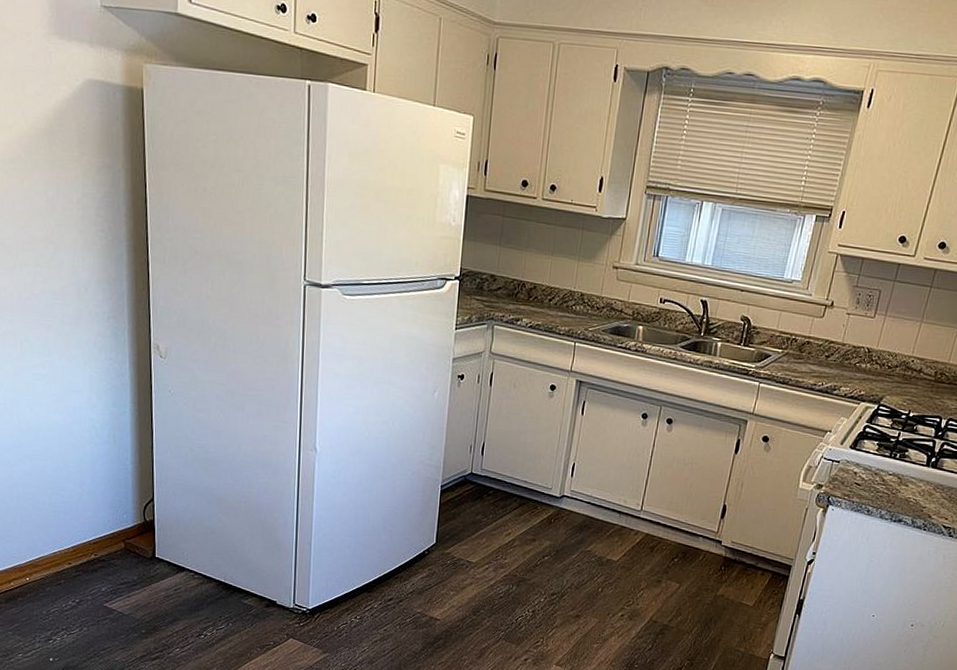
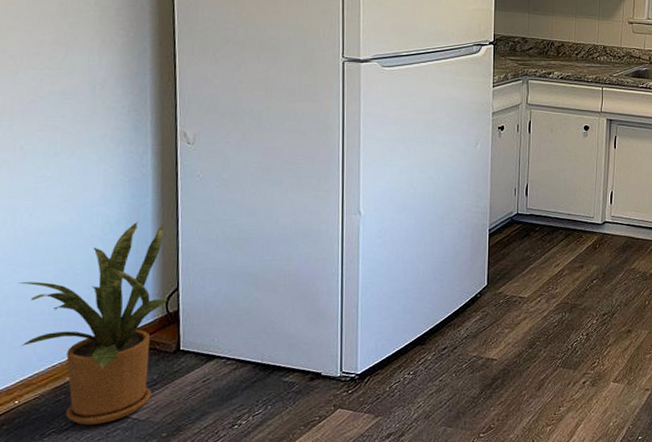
house plant: none [24,429,145,612] -> present [18,221,168,425]

